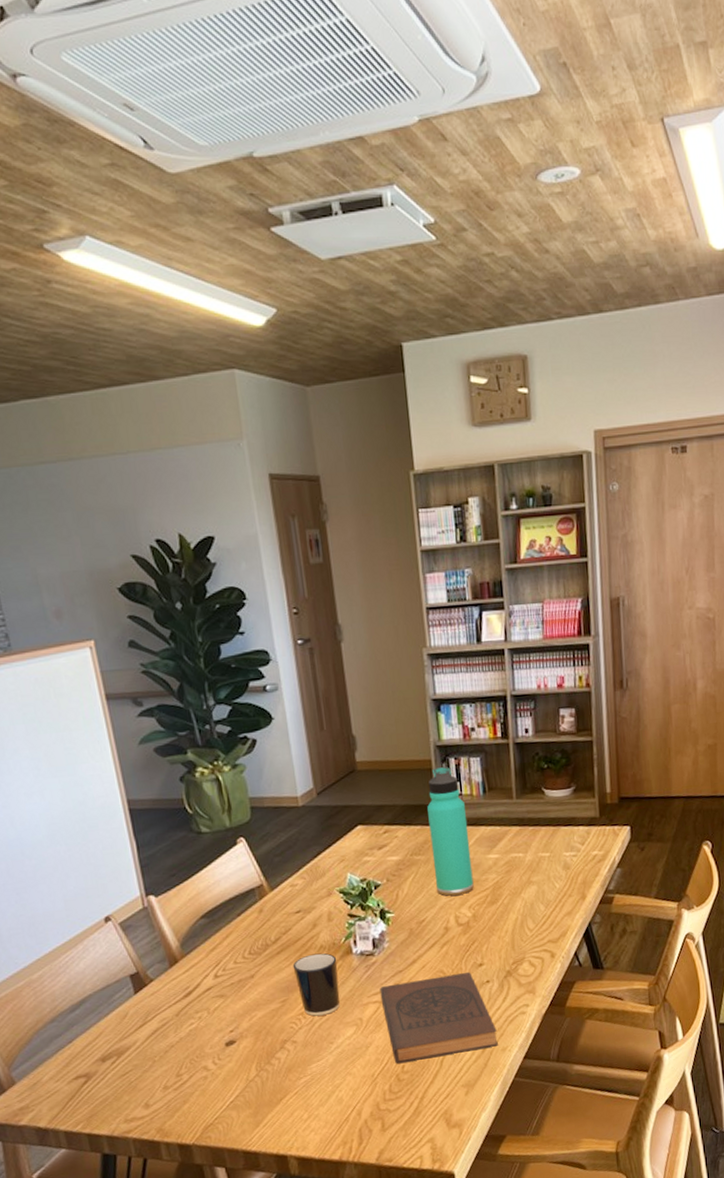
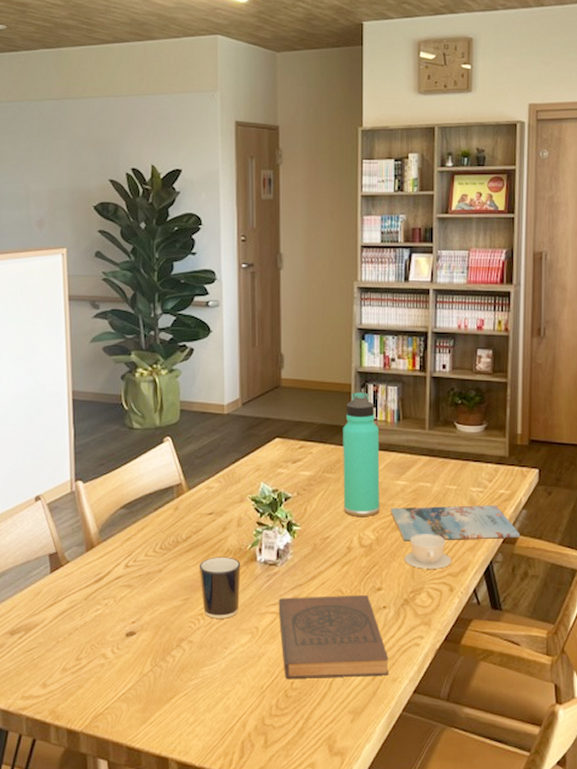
magazine: none [484,867,617,915] -> present [390,505,521,541]
teacup: none [503,903,551,940] -> present [404,534,452,569]

